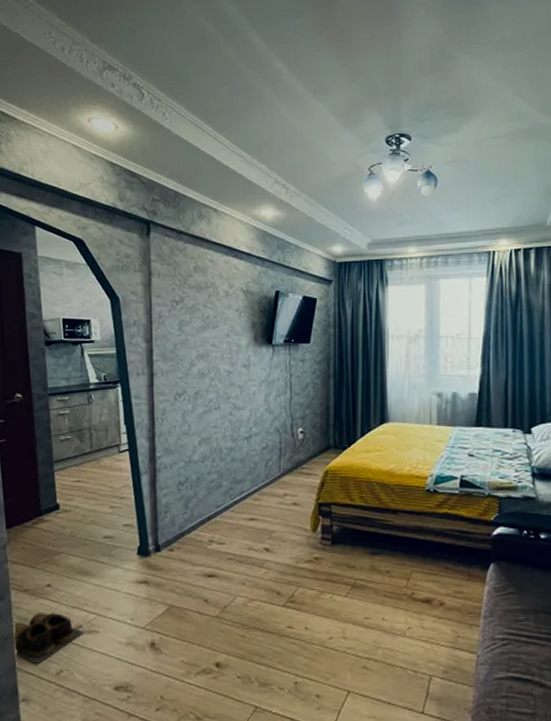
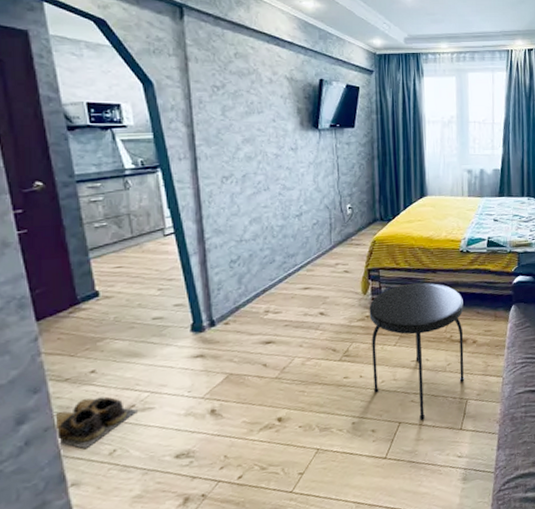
side table: none [318,523,429,693] -> present [369,282,465,420]

